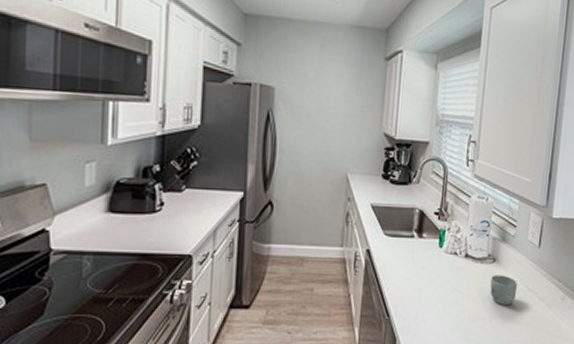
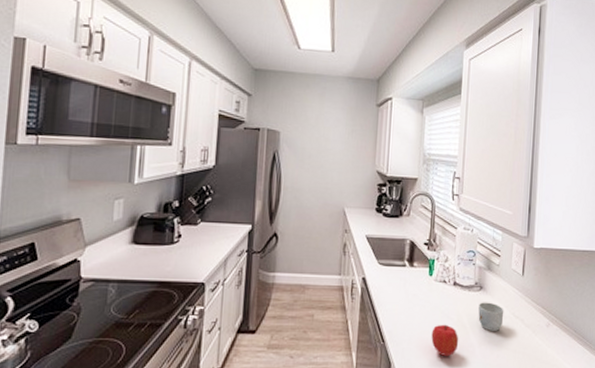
fruit: none [439,298,469,332] -> present [431,324,459,357]

